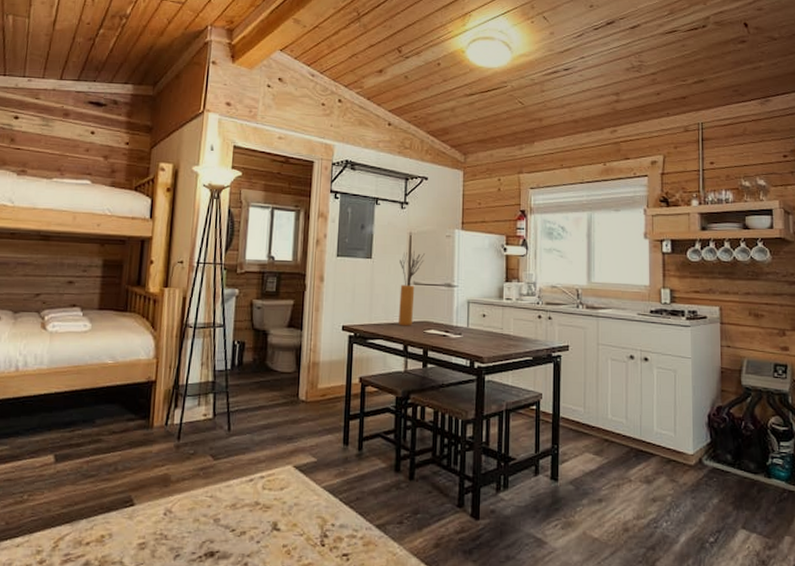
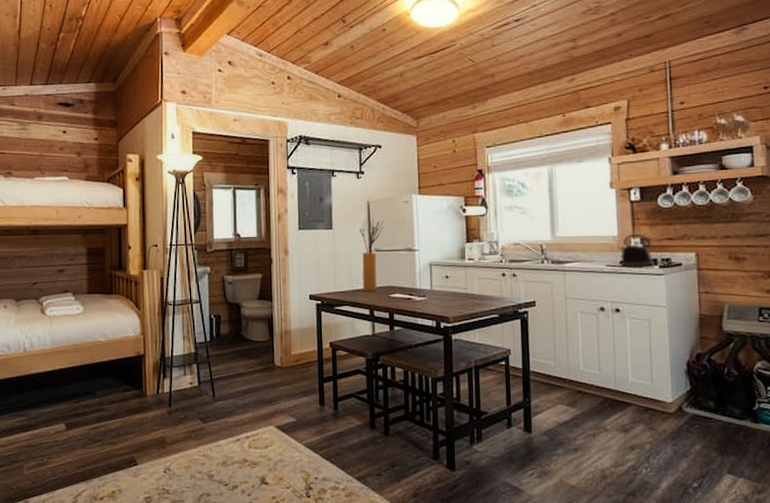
kettle: none [650,284,682,319] -> present [619,233,654,268]

